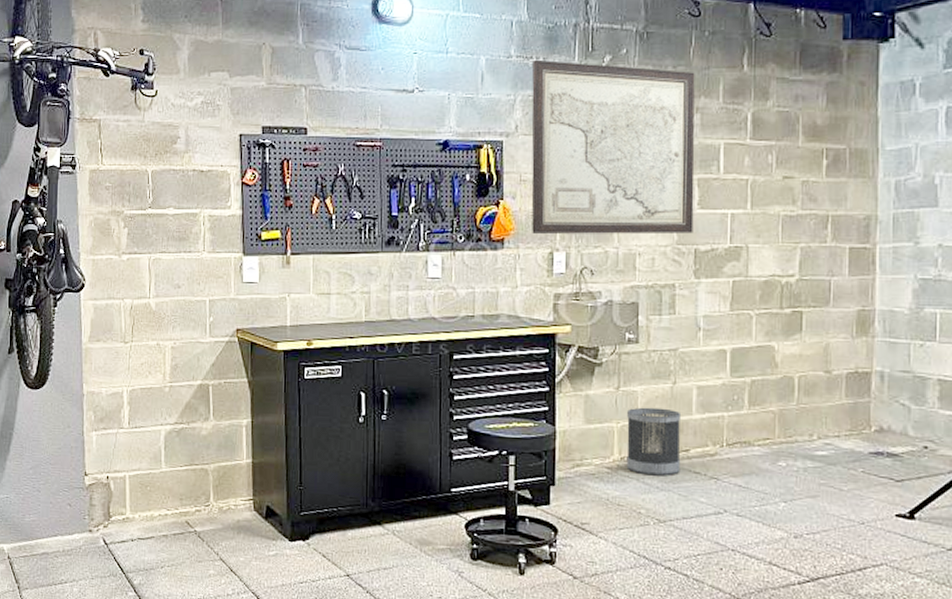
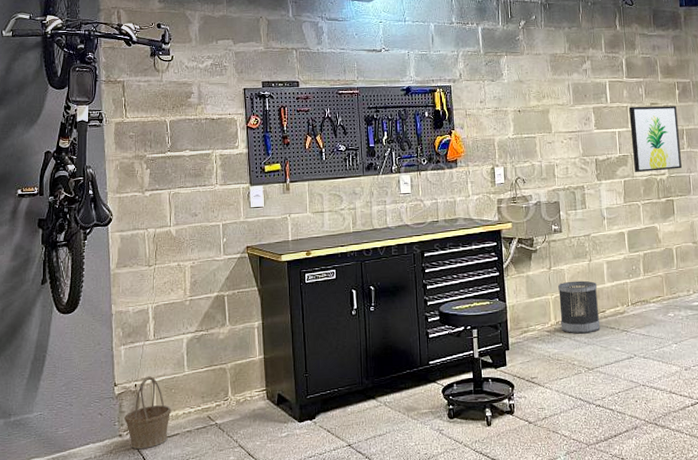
basket: none [95,469,146,549] -> present [124,376,172,449]
wall art: present [531,59,695,235] -> none [469,25,593,155]
wall art: none [749,180,822,272] -> present [629,106,682,173]

